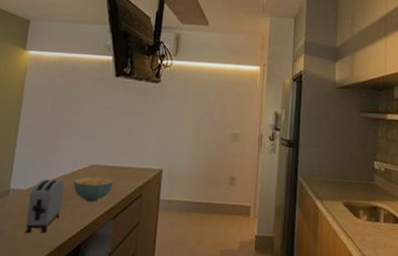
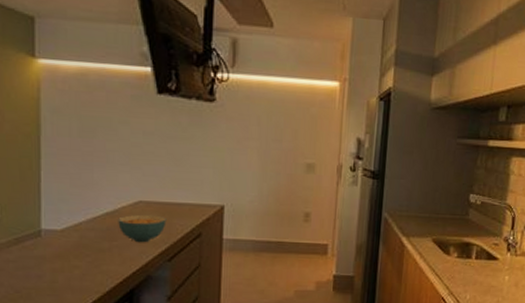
toaster: present [25,179,65,234] -> none [66,217,108,278]

